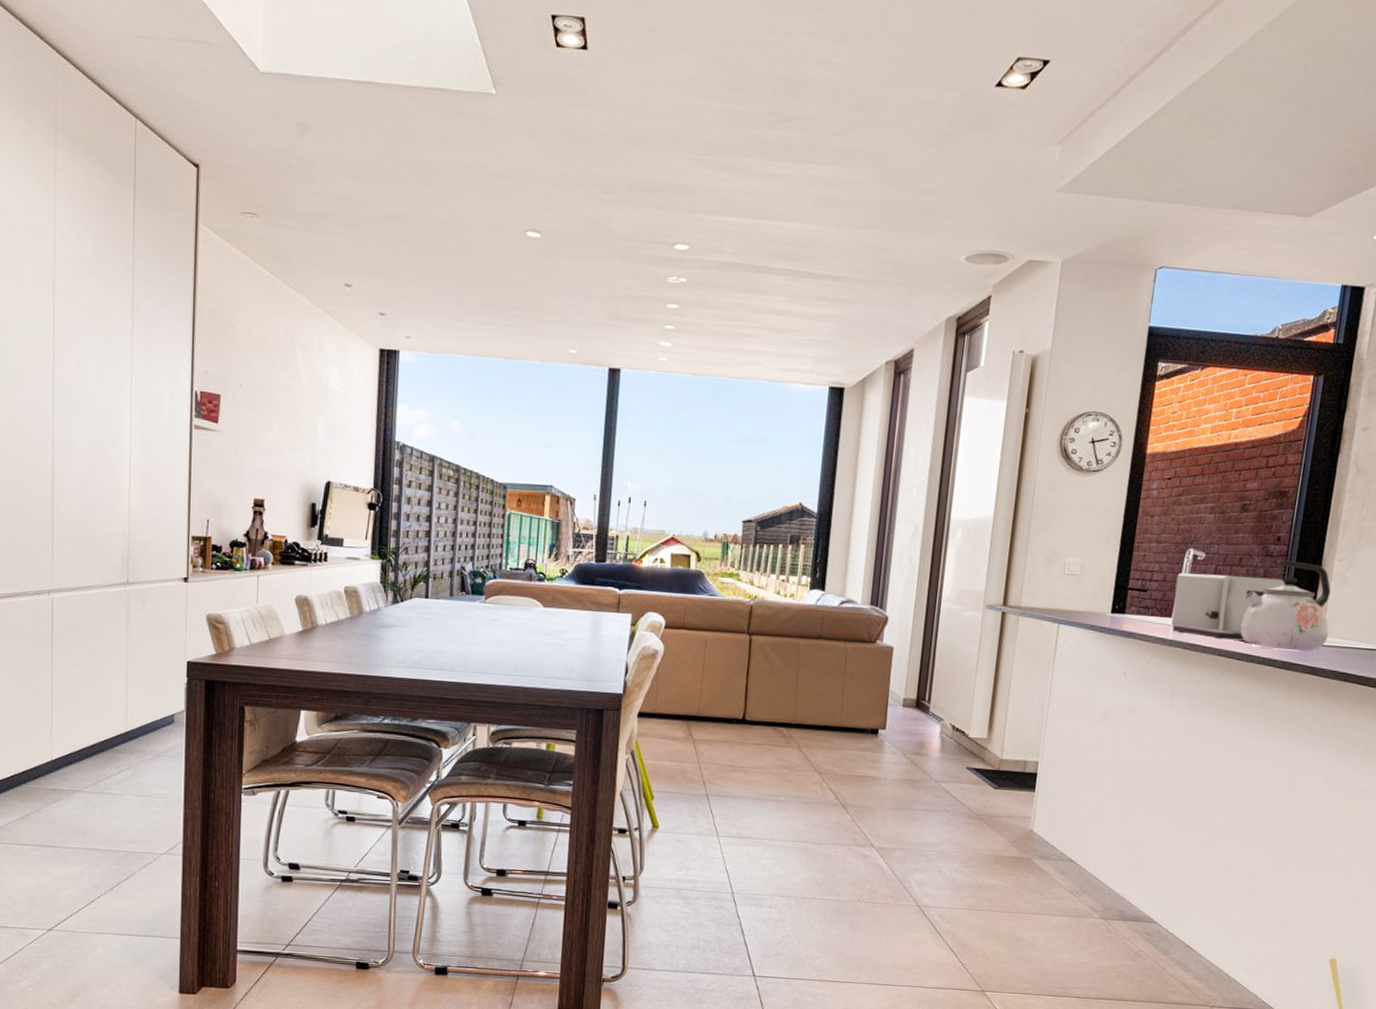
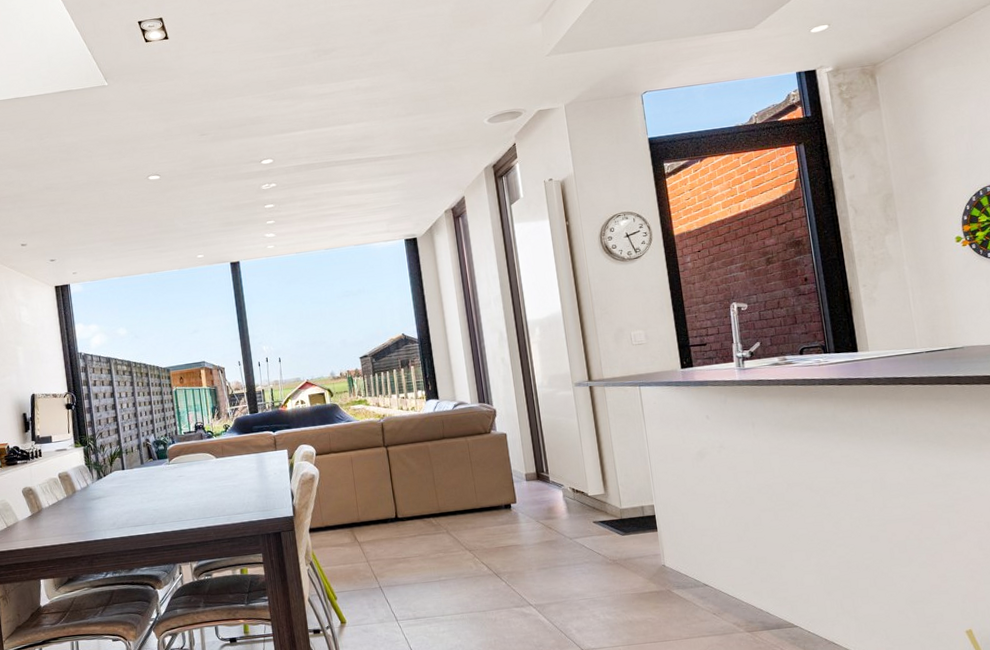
toaster: present [1171,573,1286,641] -> none [728,311,823,374]
kettle: present [1240,559,1331,652] -> none [790,293,874,371]

